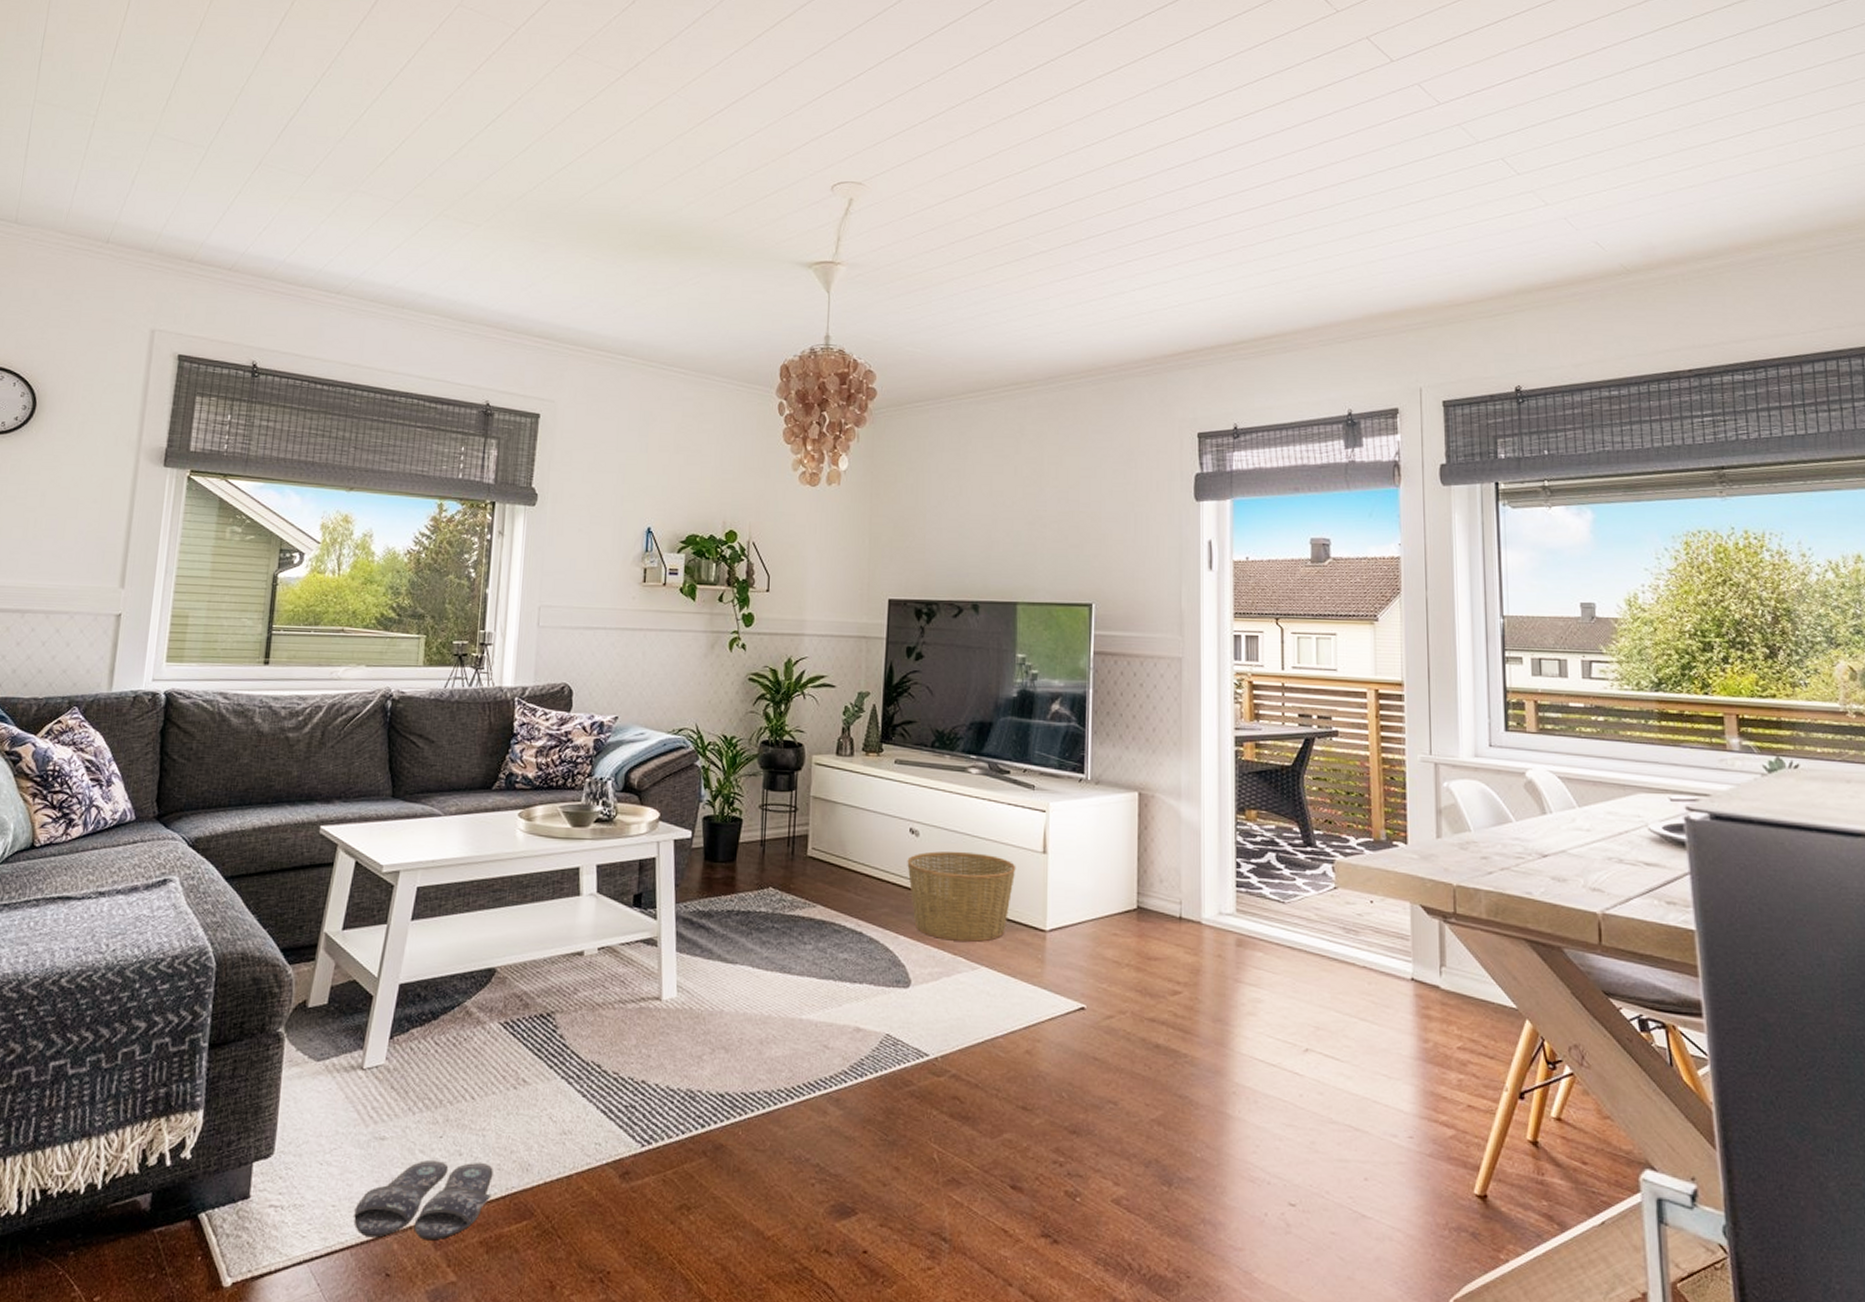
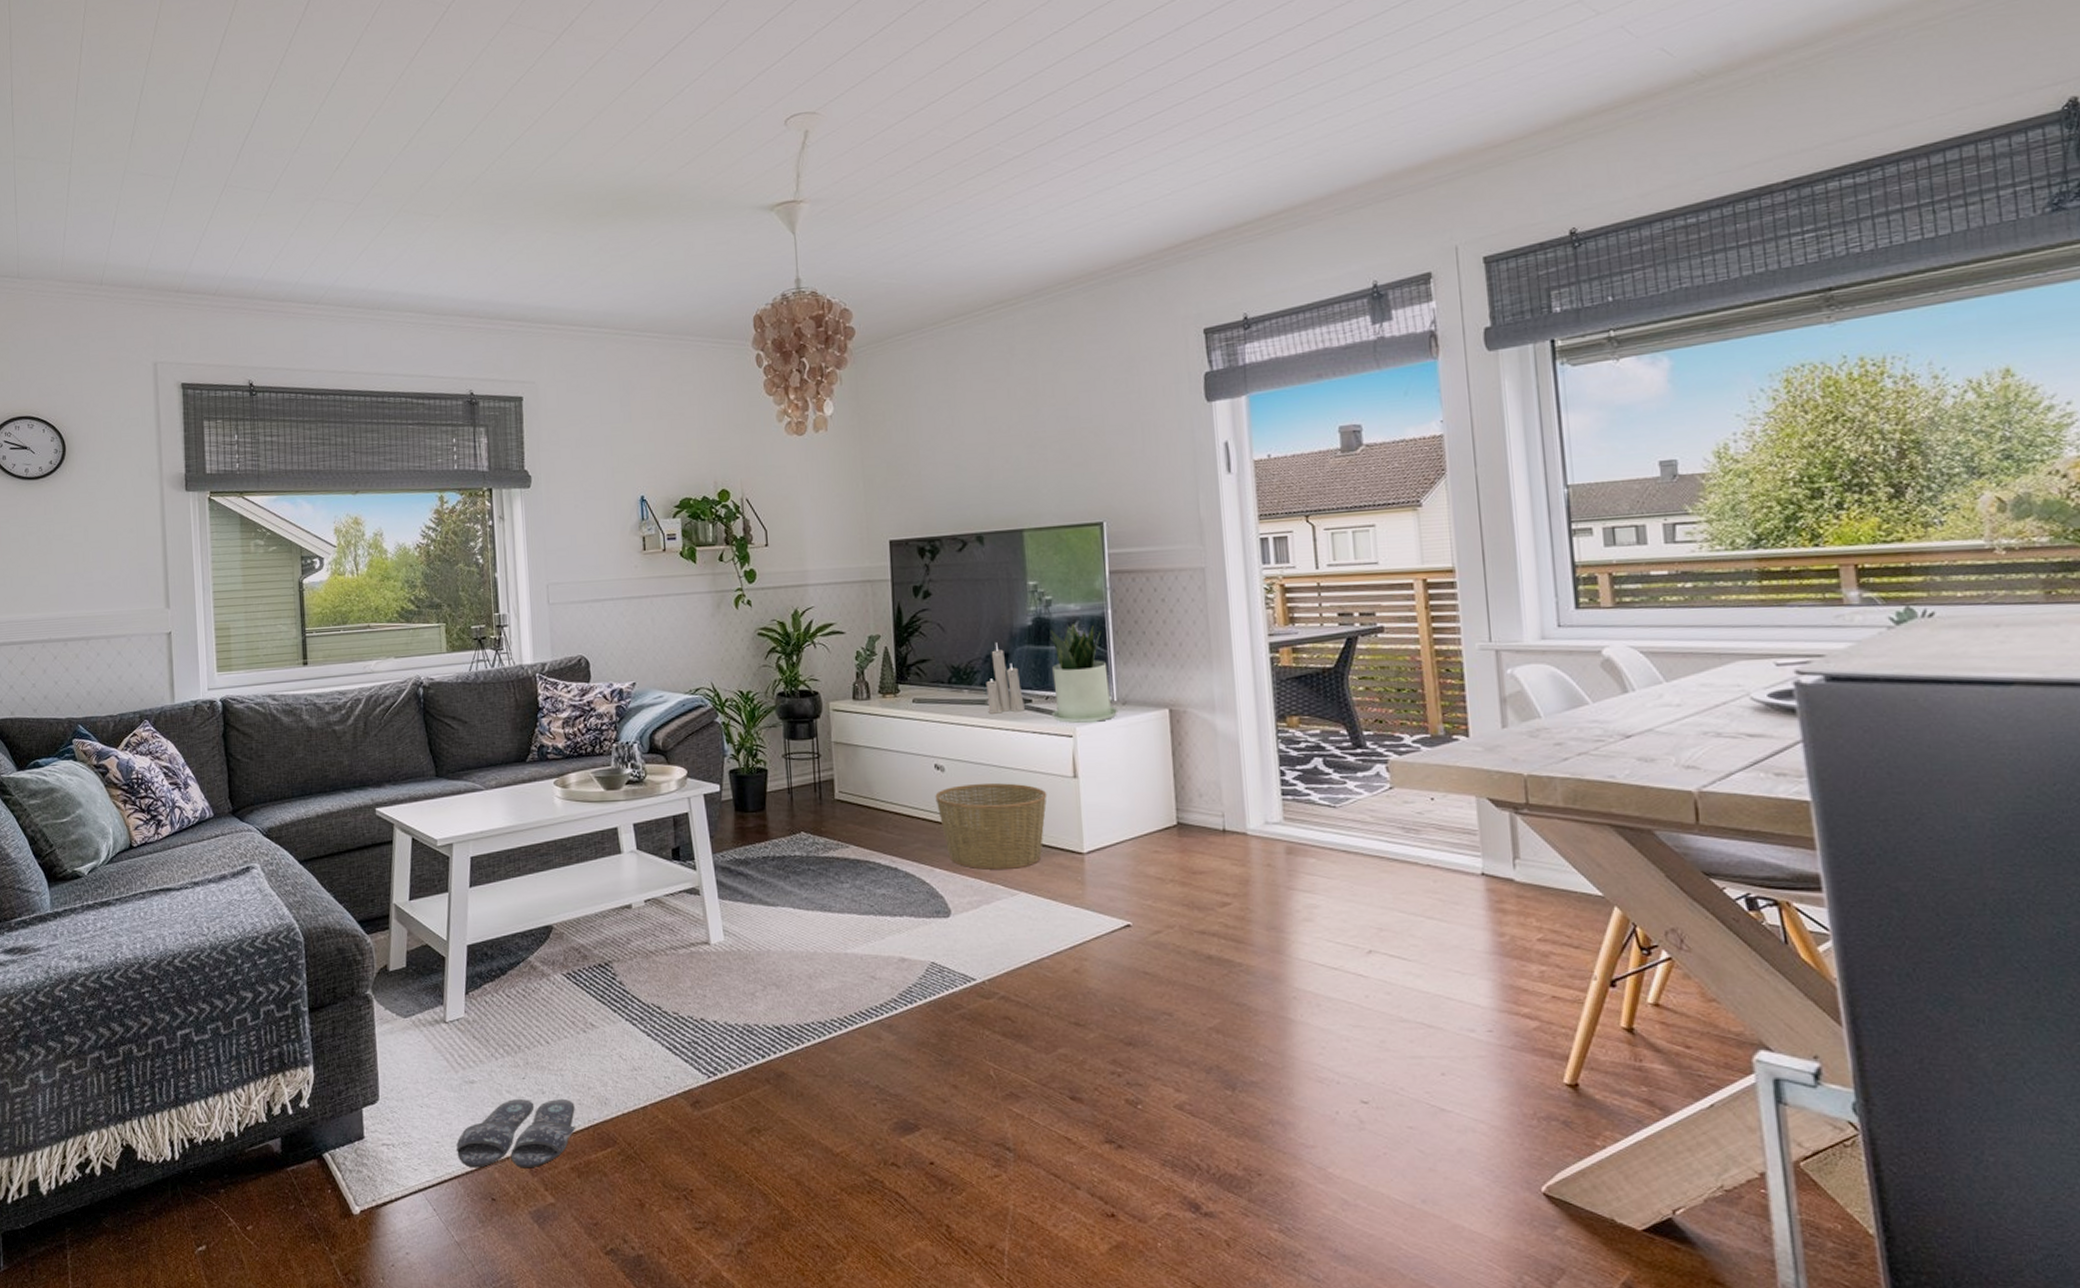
candle: none [967,711,1002,783] -> present [986,643,1025,714]
planter: none [1027,700,1091,799] -> present [1049,624,1118,723]

